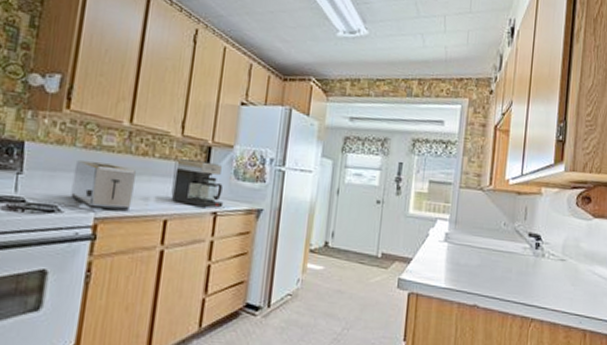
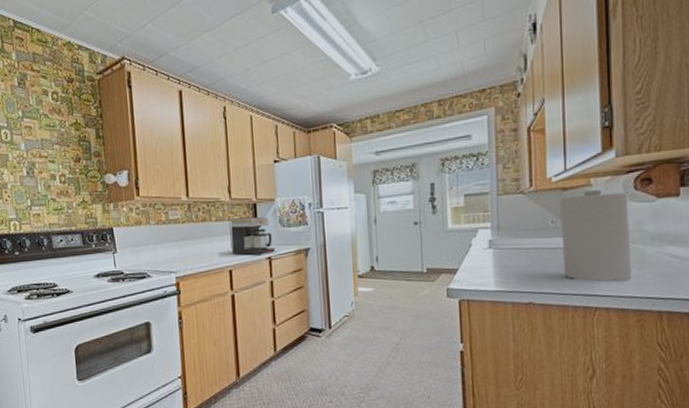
toaster: present [70,159,136,212] -> none [152,233,202,271]
paper towel holder: none [509,199,570,296] -> present [560,190,632,282]

